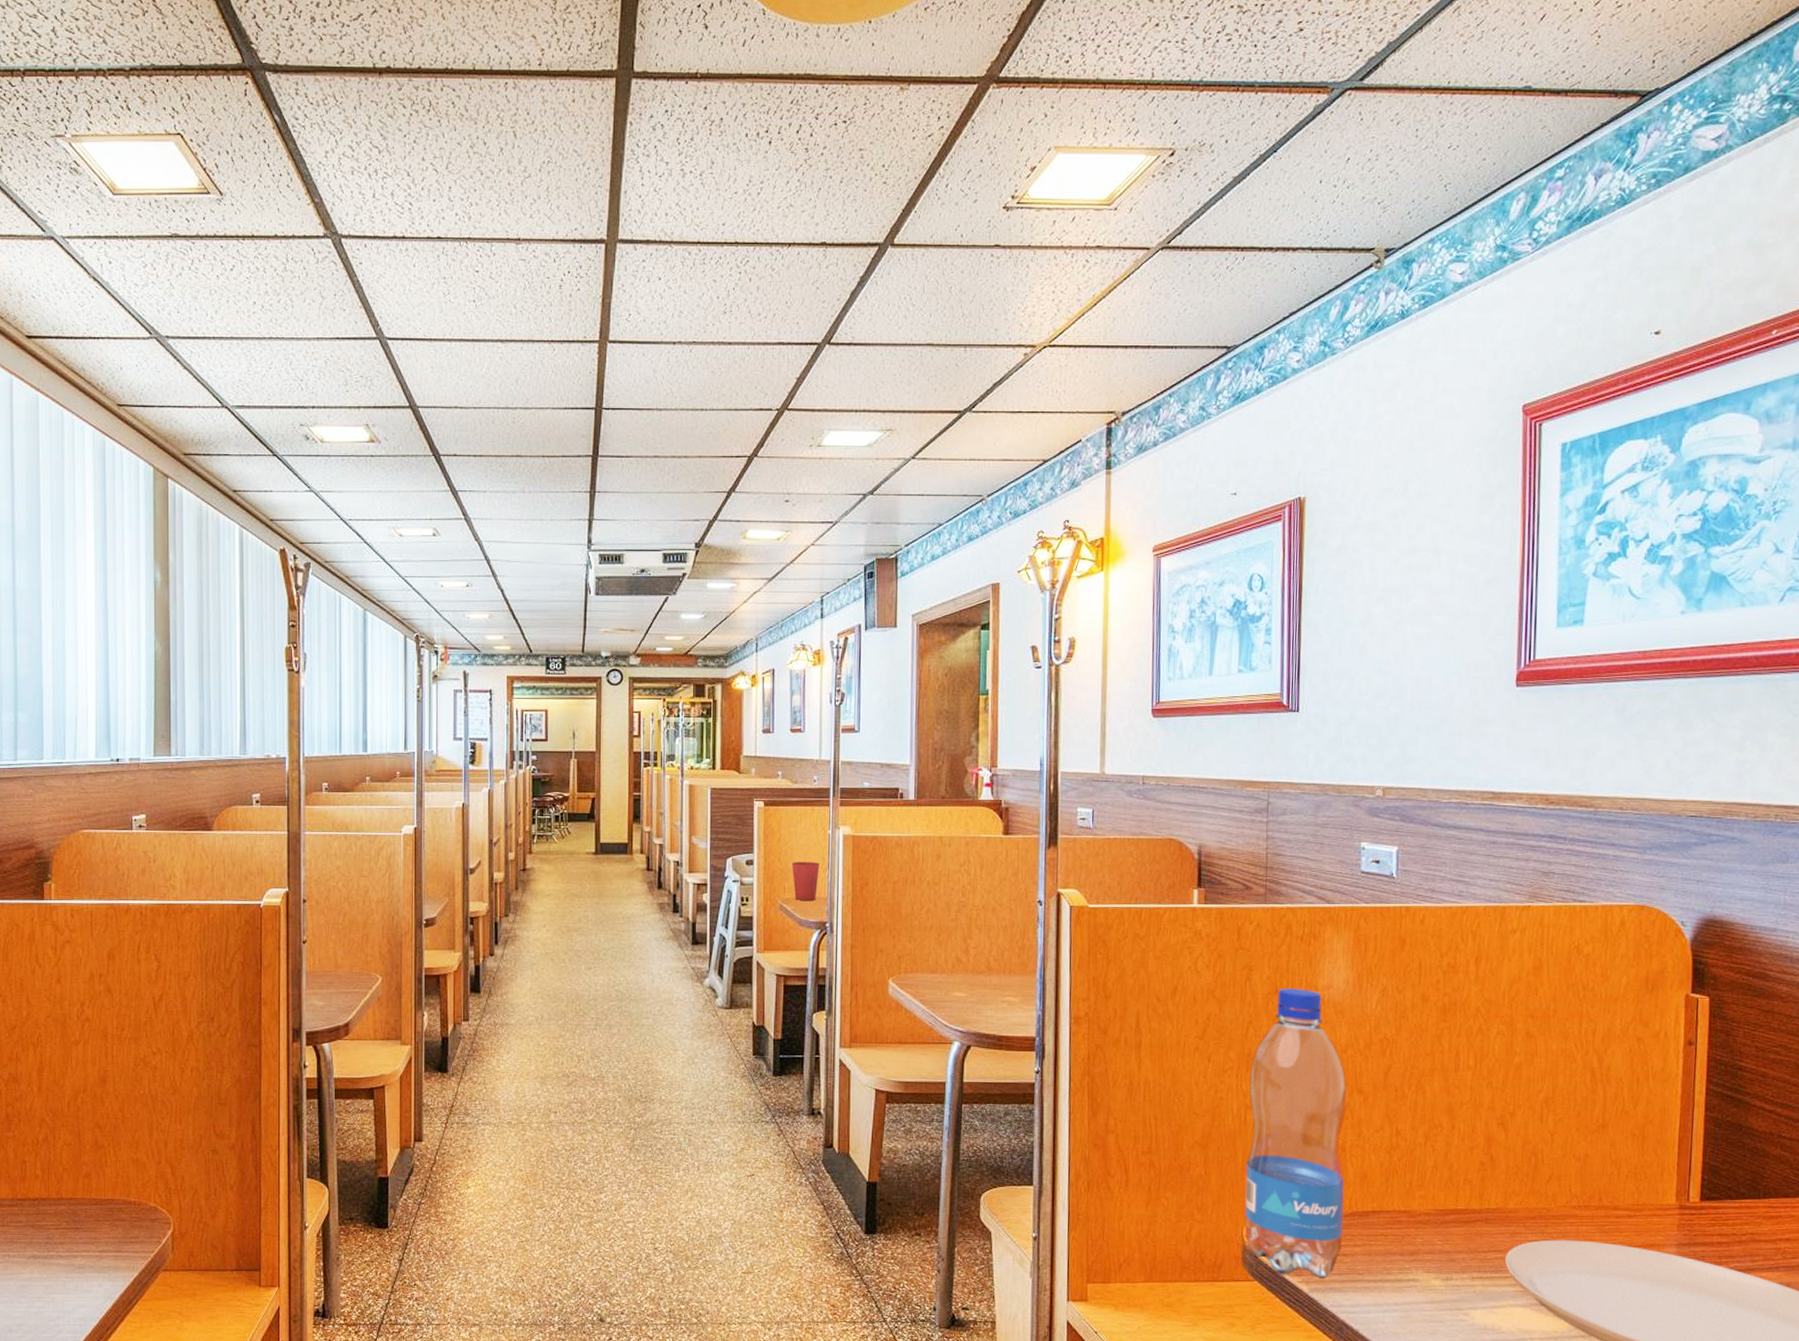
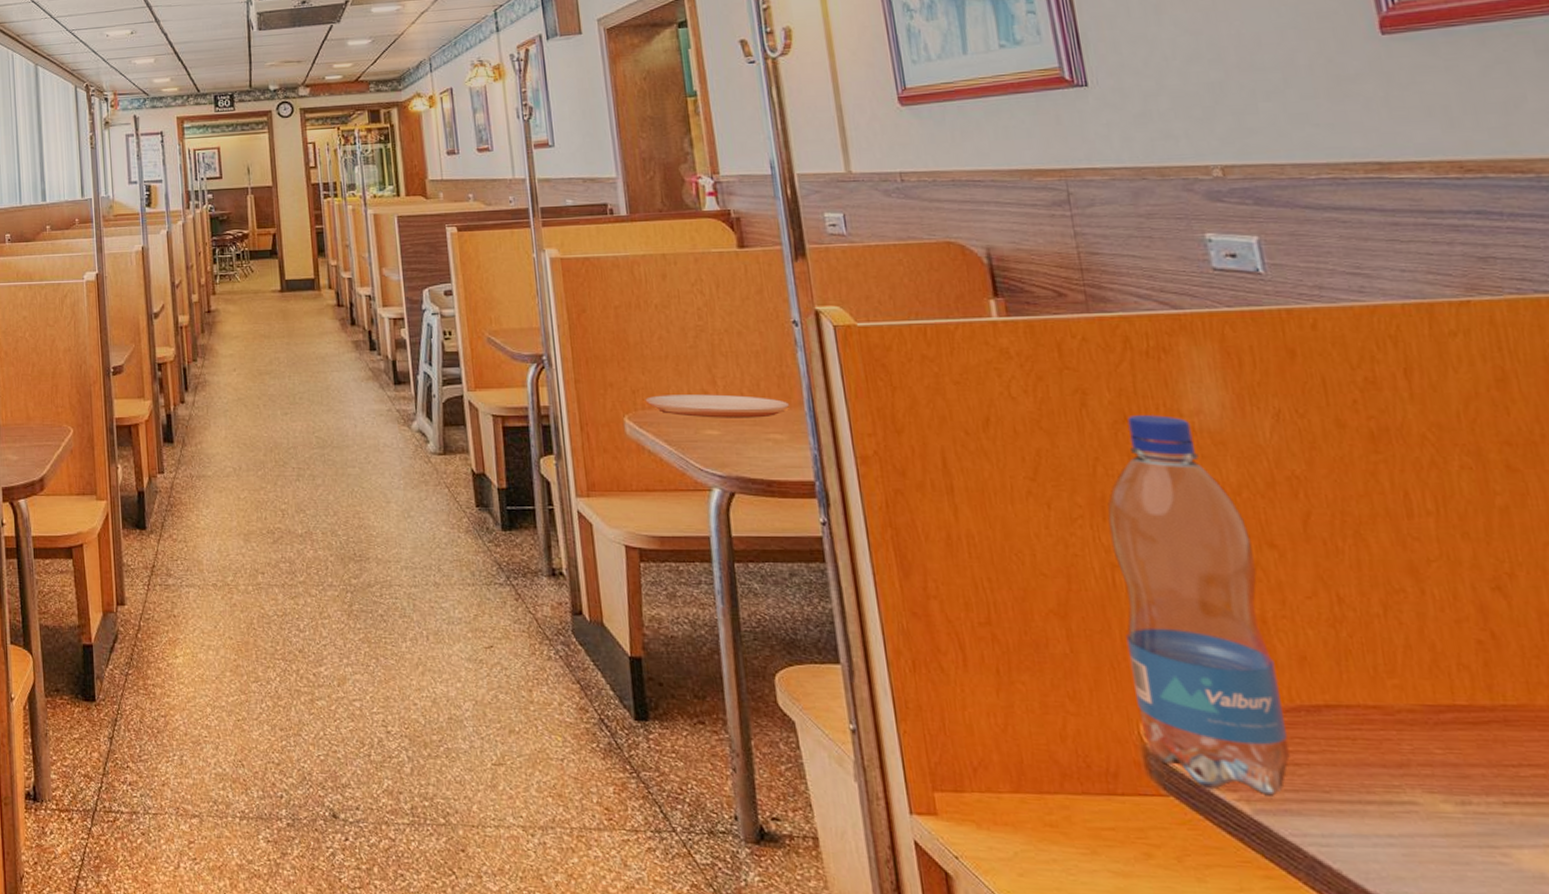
cup: present [792,861,819,900] -> none [496,288,528,332]
plate: none [908,961,1025,983] -> present [645,394,789,418]

